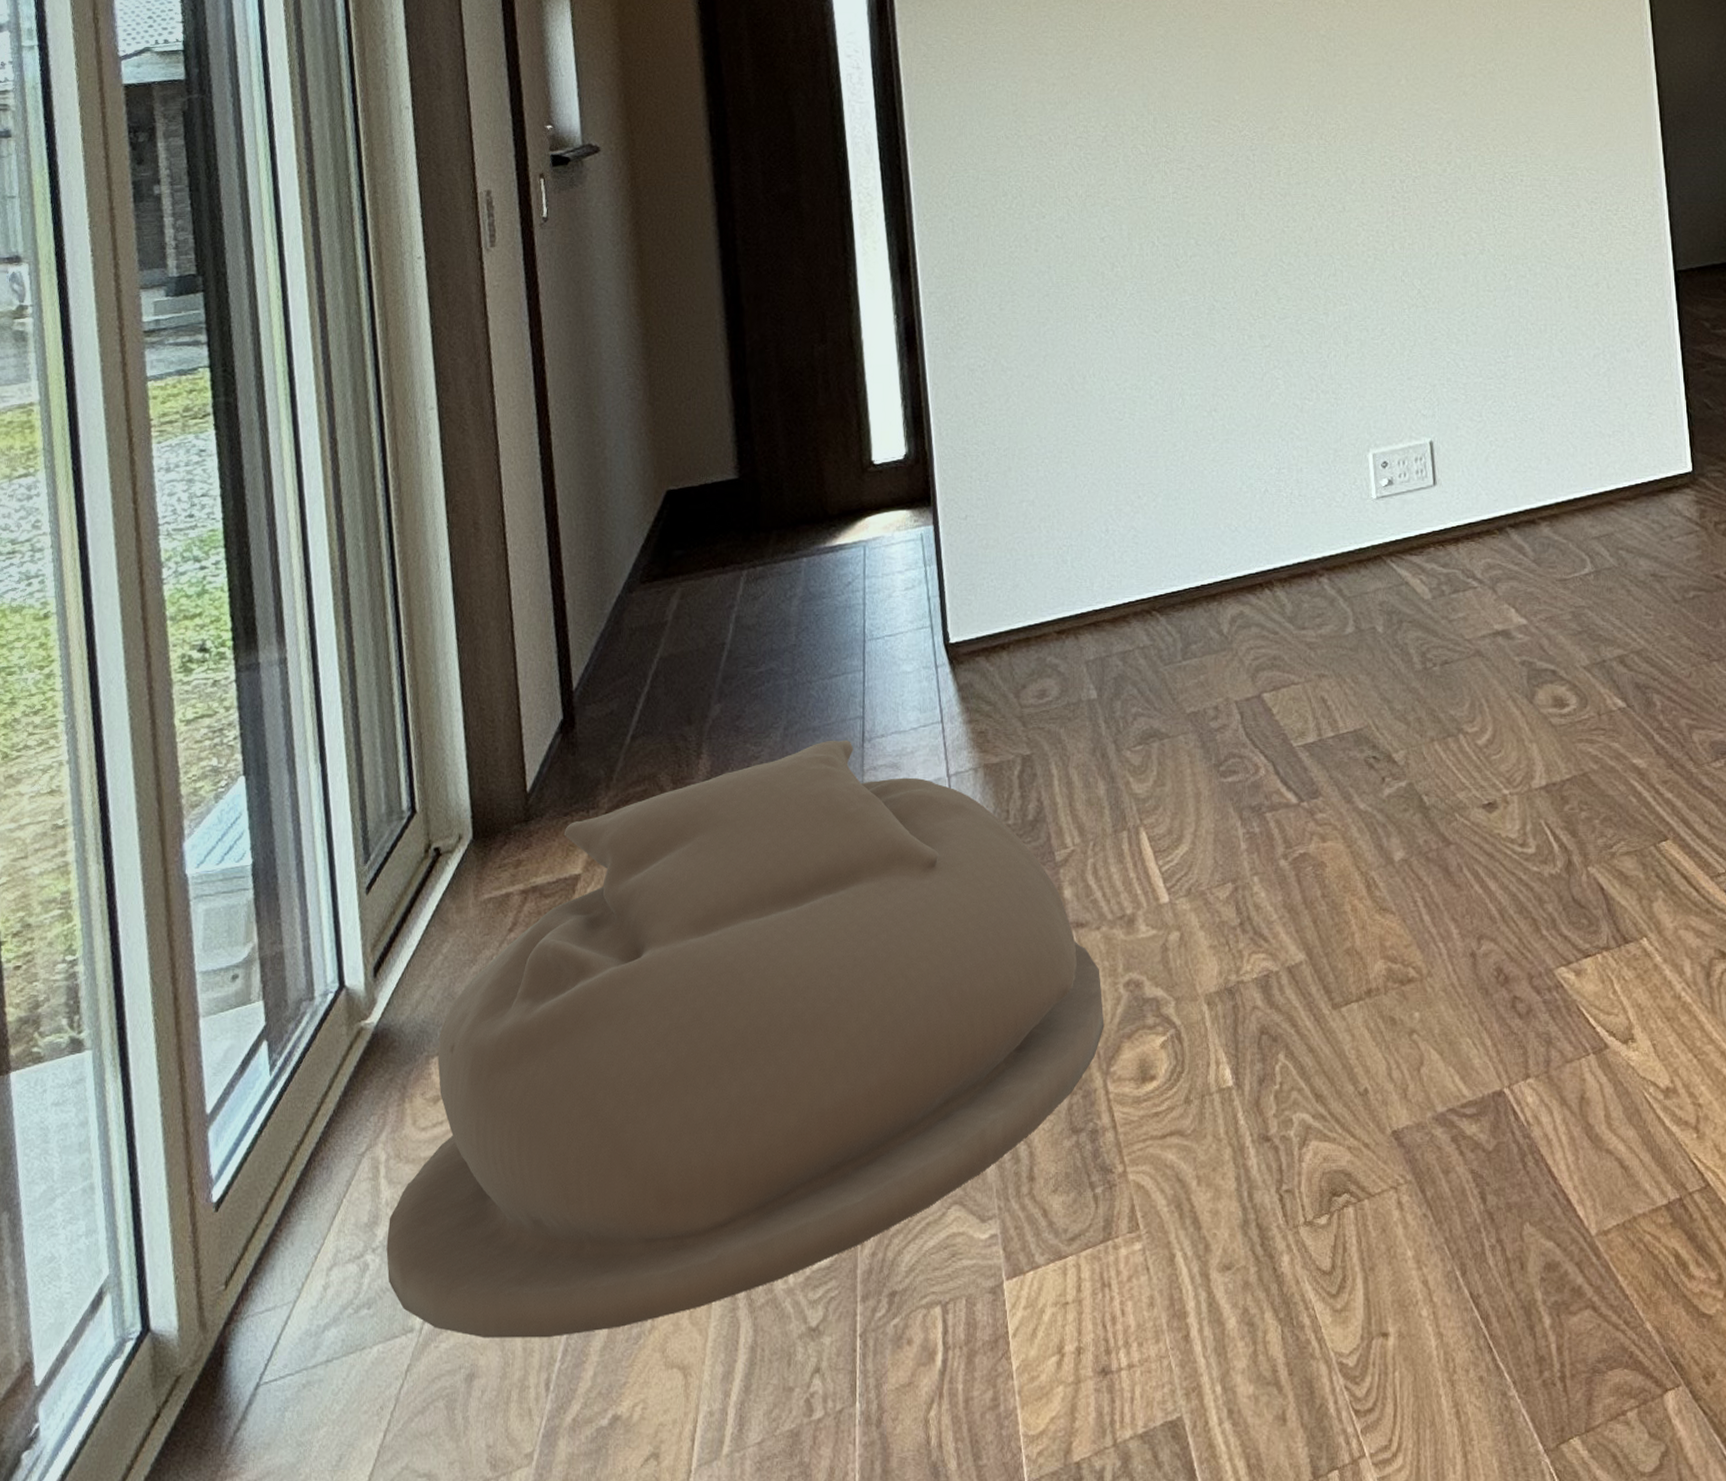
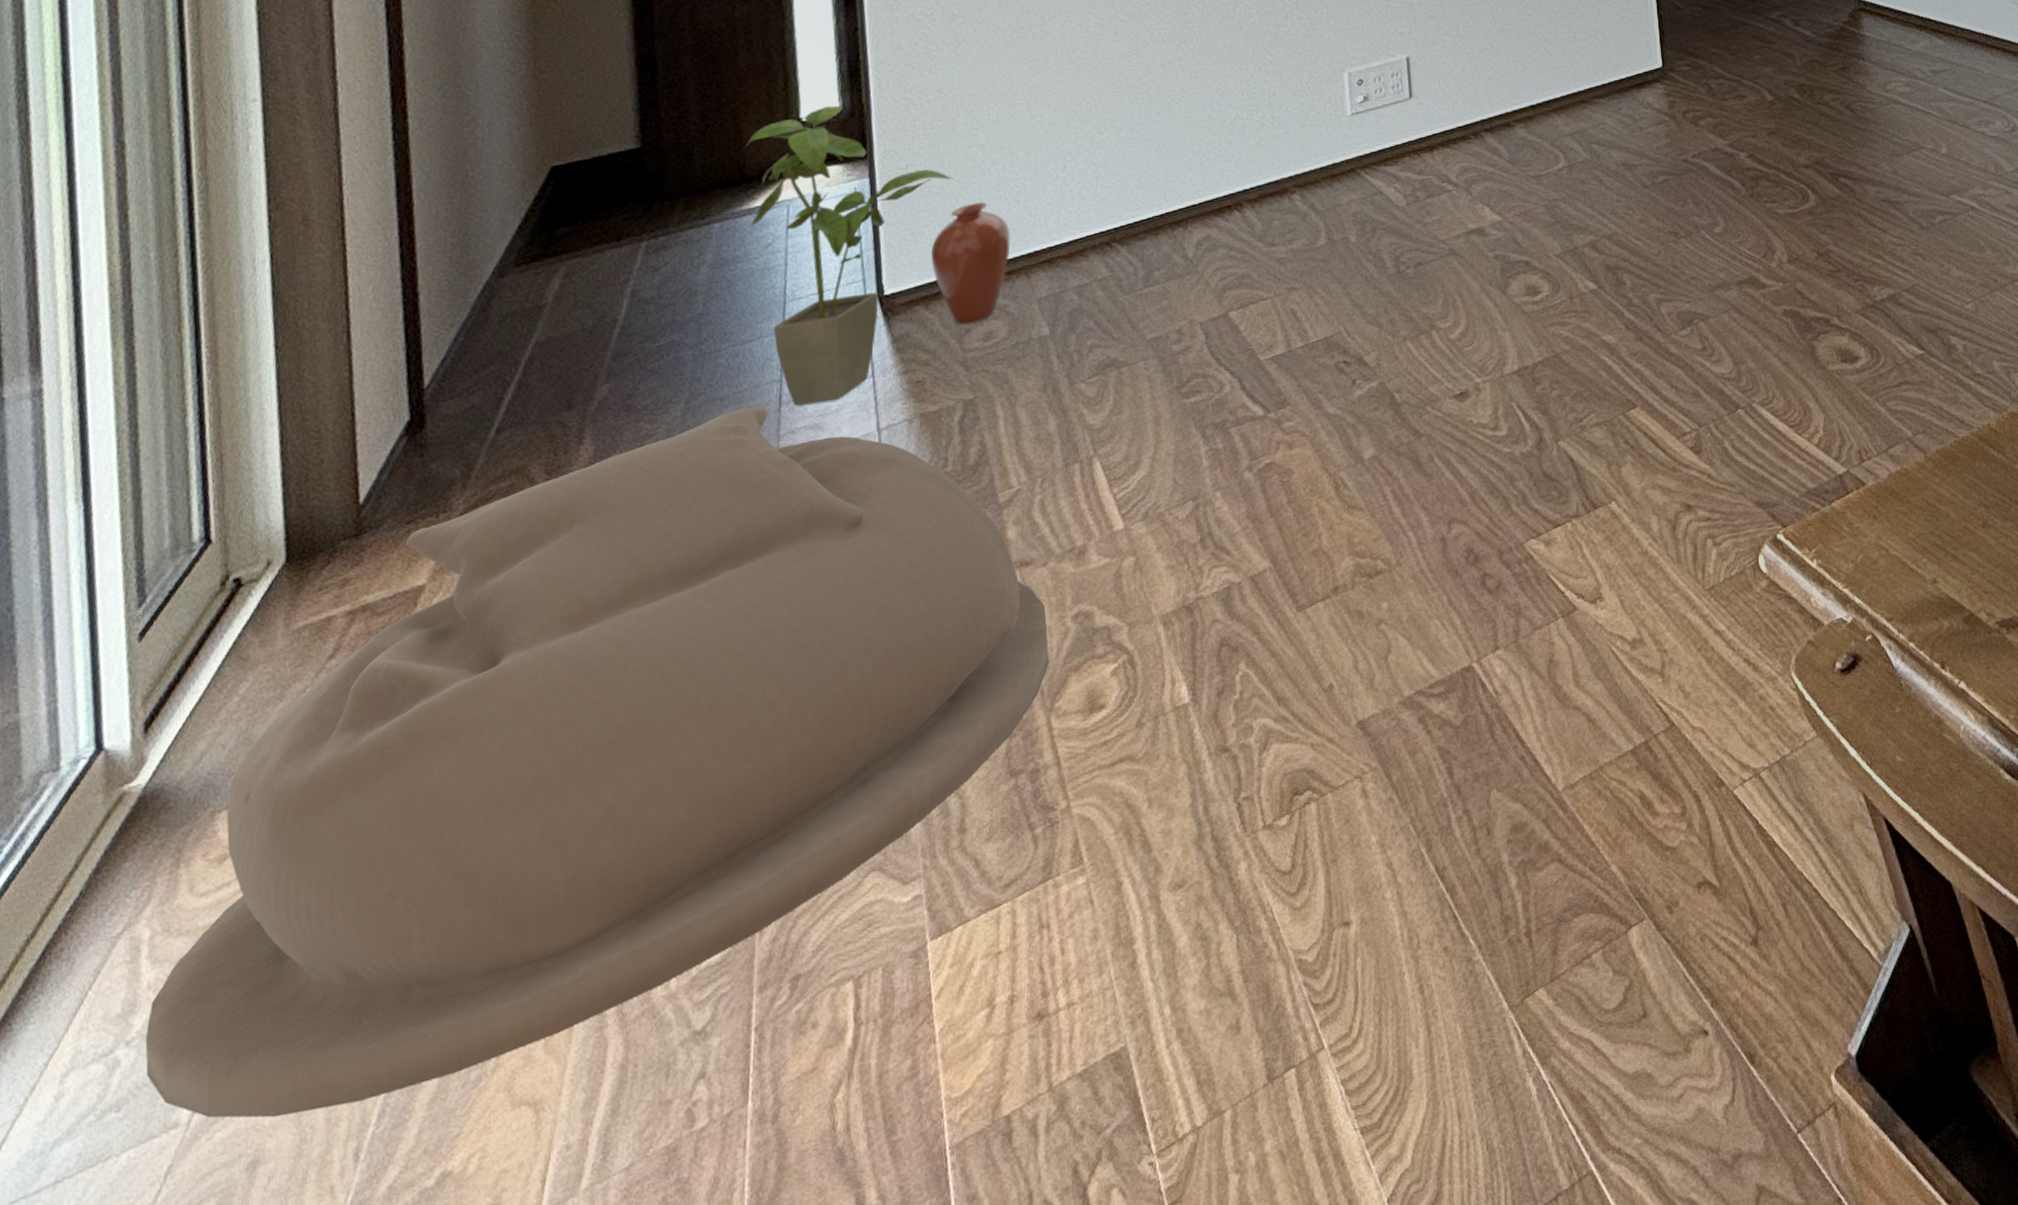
house plant: none [827,451,1007,744] -> present [746,105,953,406]
decorative vase: none [989,559,1060,680] -> present [930,202,1011,325]

